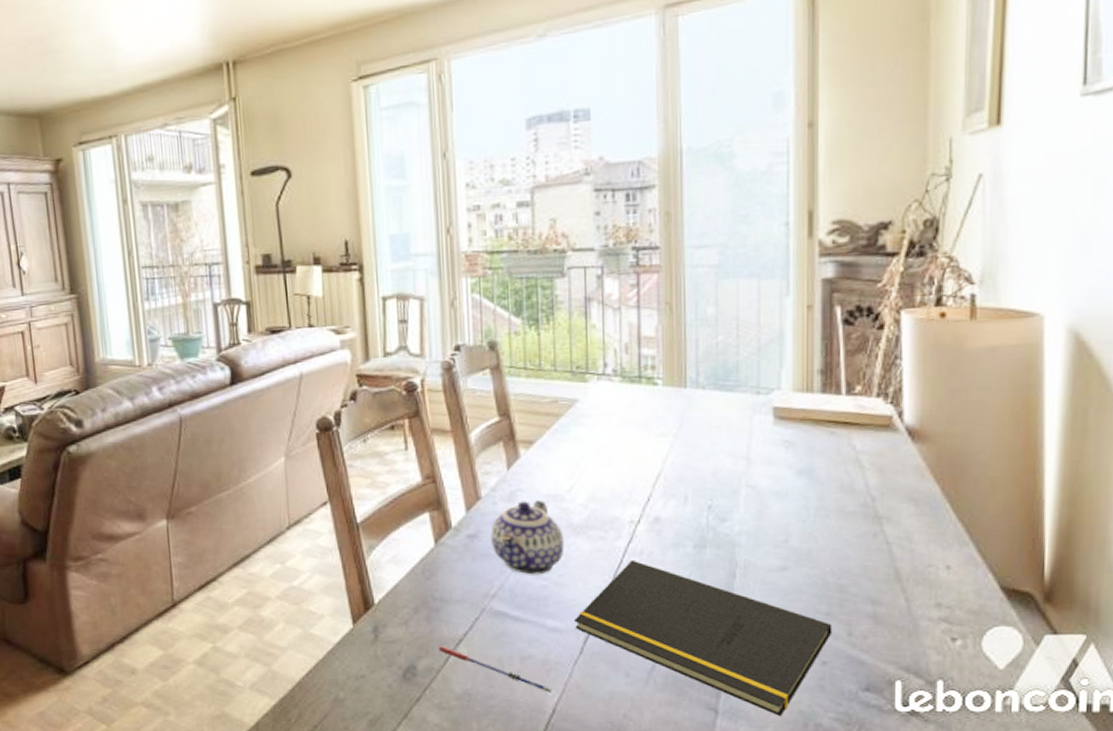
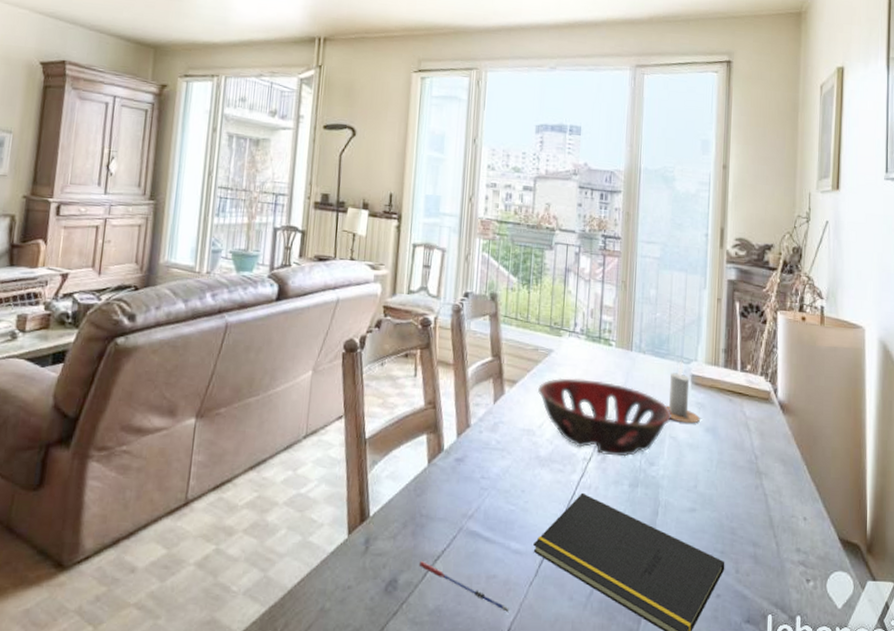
teapot: present [490,500,565,575] -> none [473,432,532,500]
decorative bowl: none [563,429,747,516] -> present [538,378,671,457]
candle: none [738,391,788,468] -> present [666,360,700,424]

